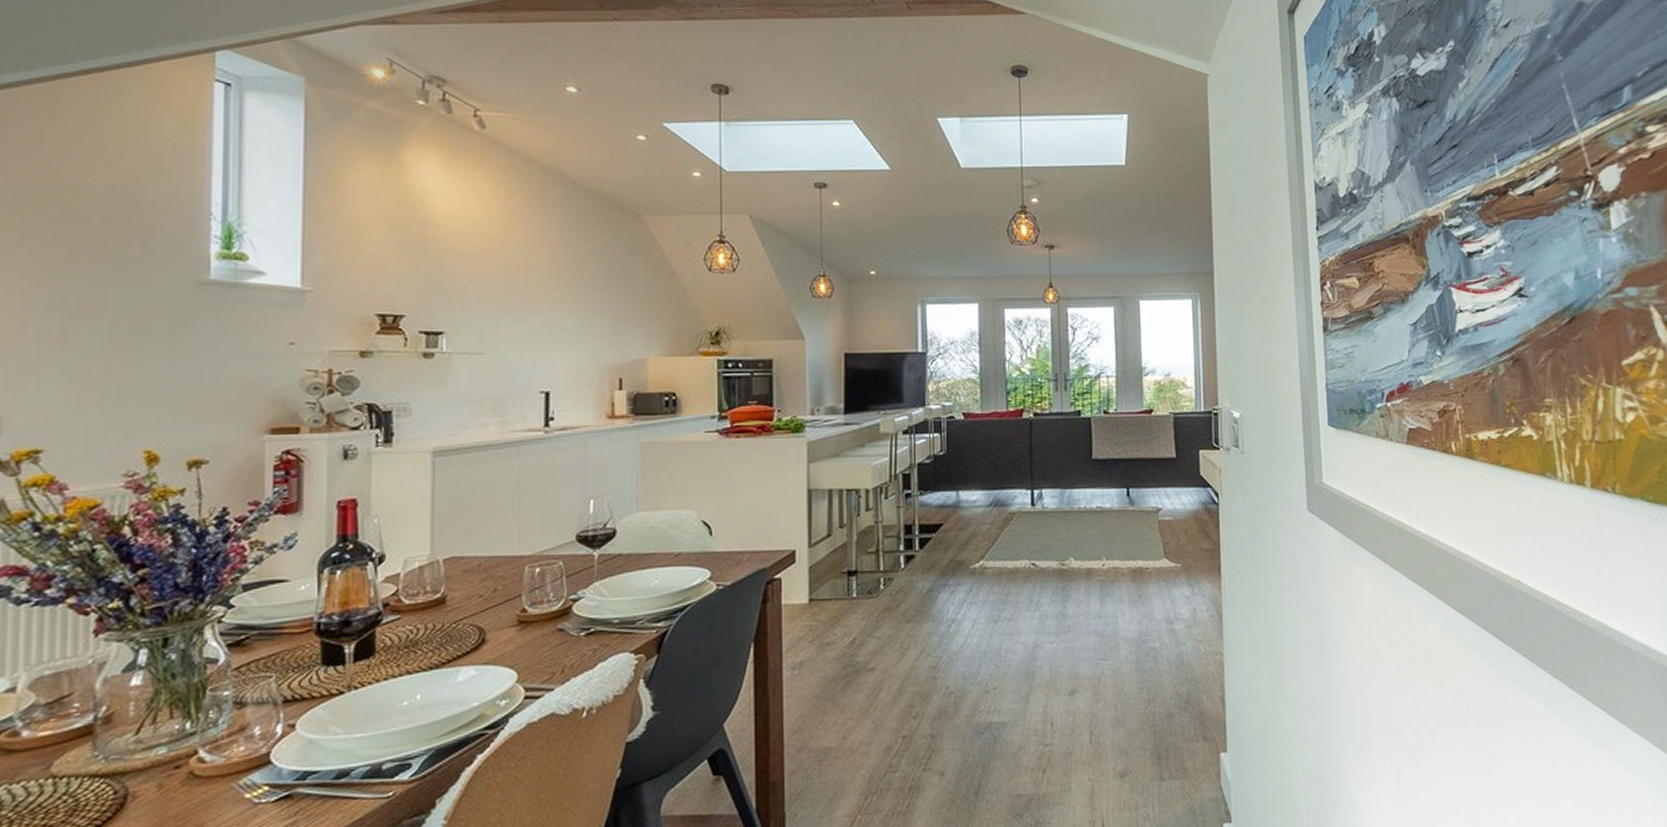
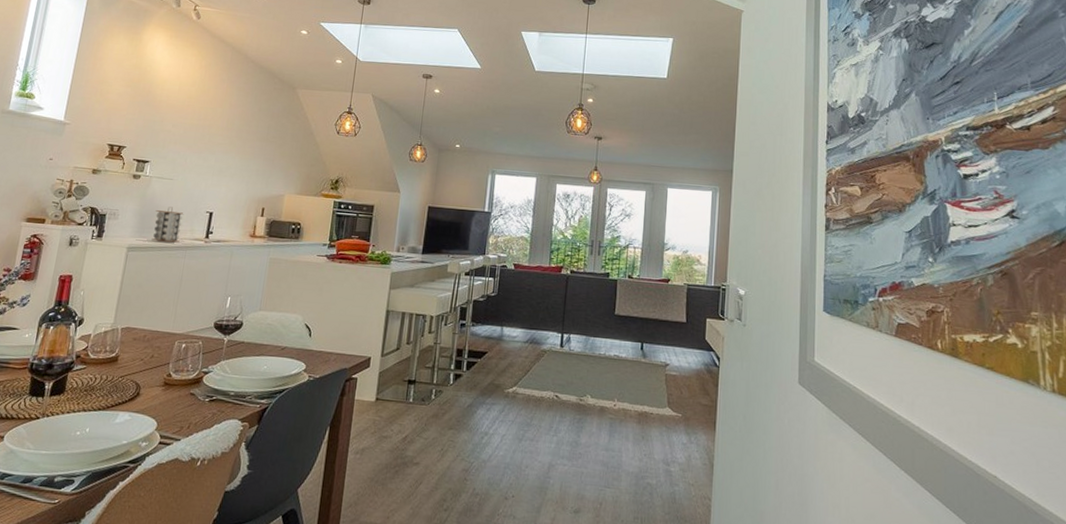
spice rack: none [465,389,508,440] -> present [151,205,184,243]

